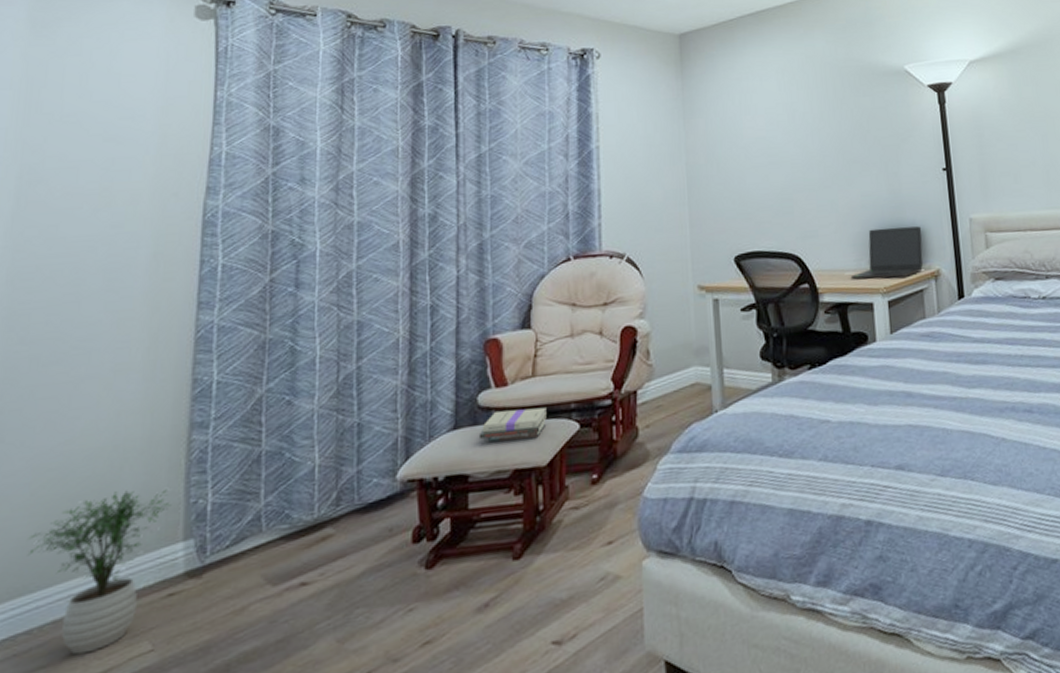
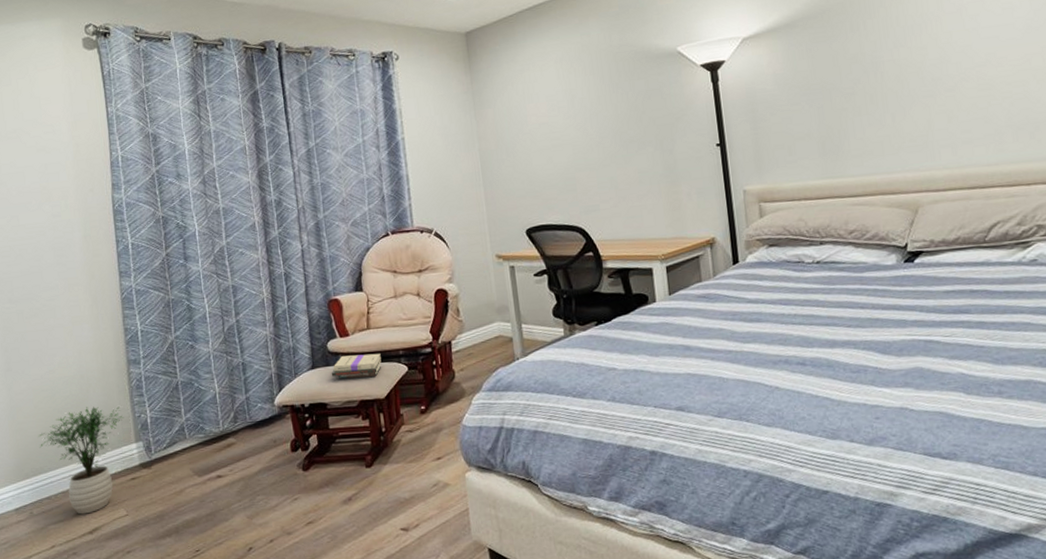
laptop: present [850,226,923,280] -> none [630,199,699,248]

